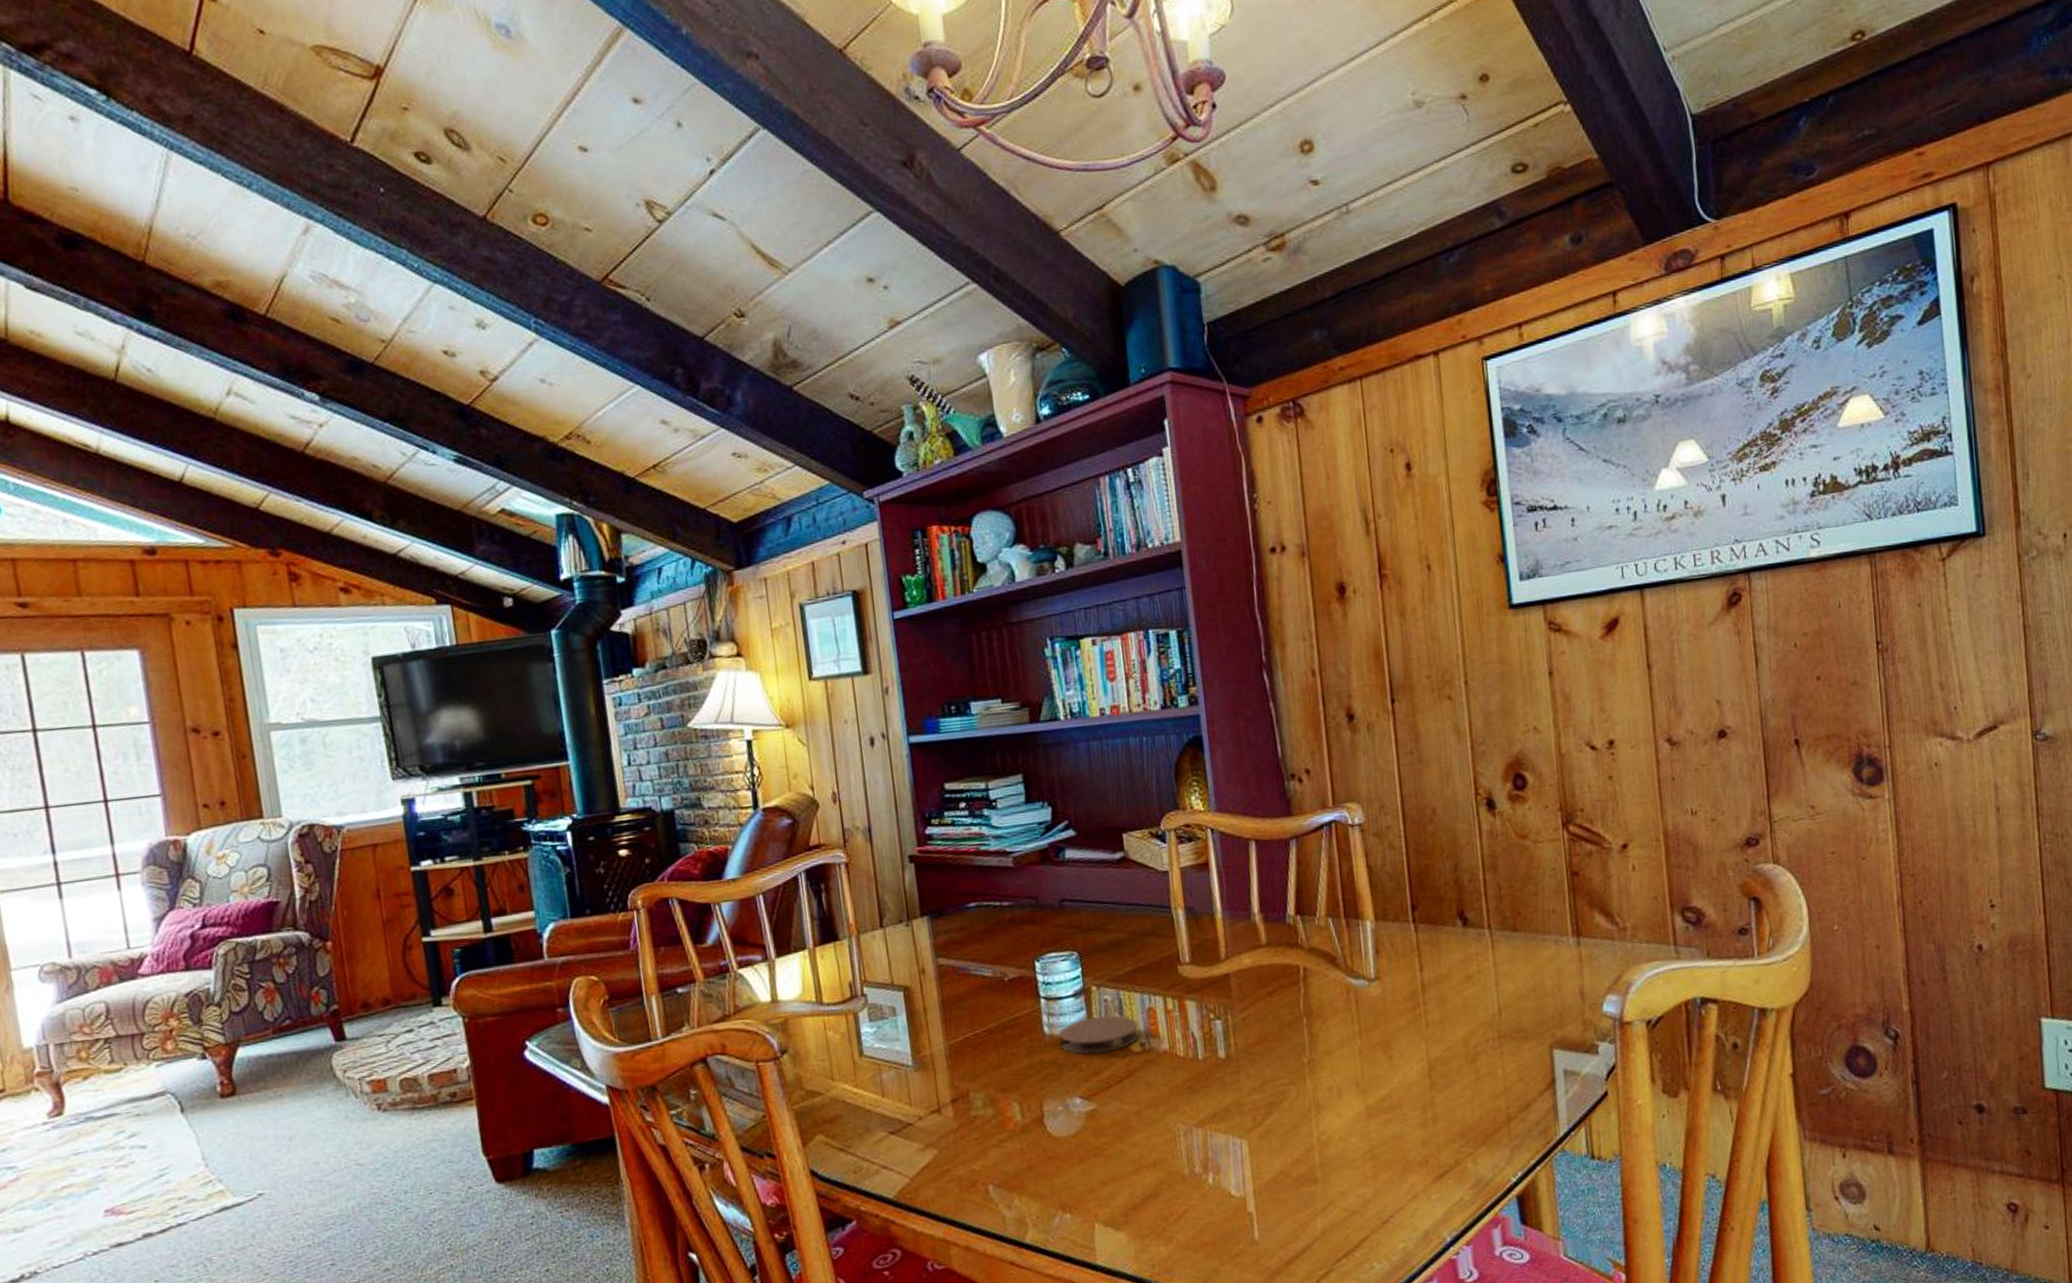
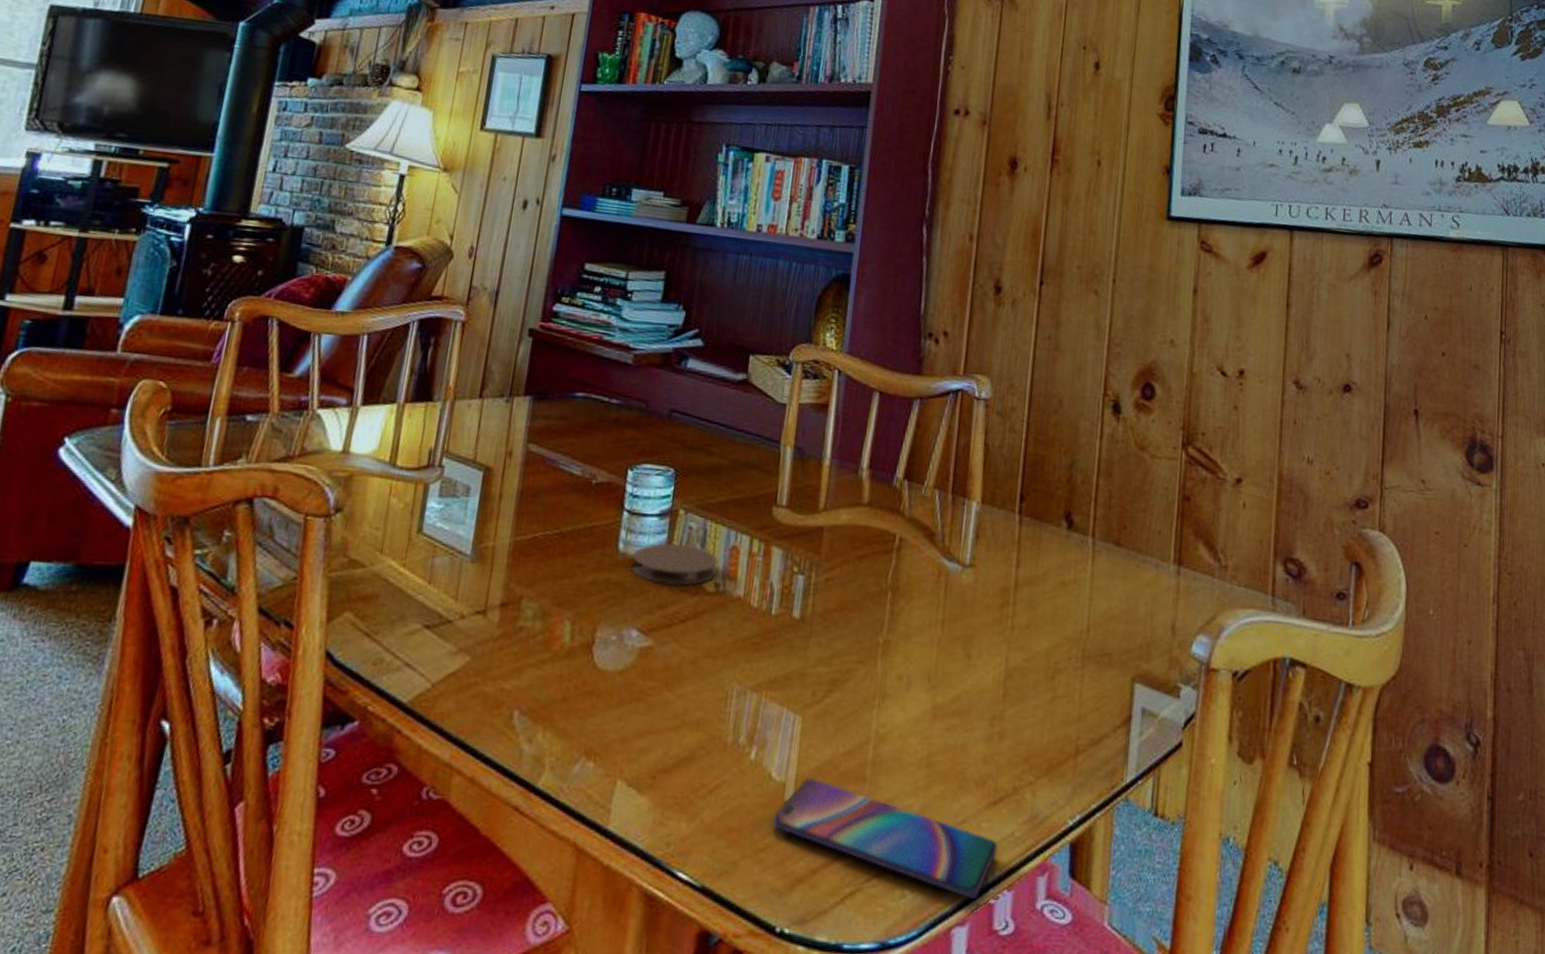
smartphone: none [1241,1188,1450,1259] -> present [773,778,998,900]

